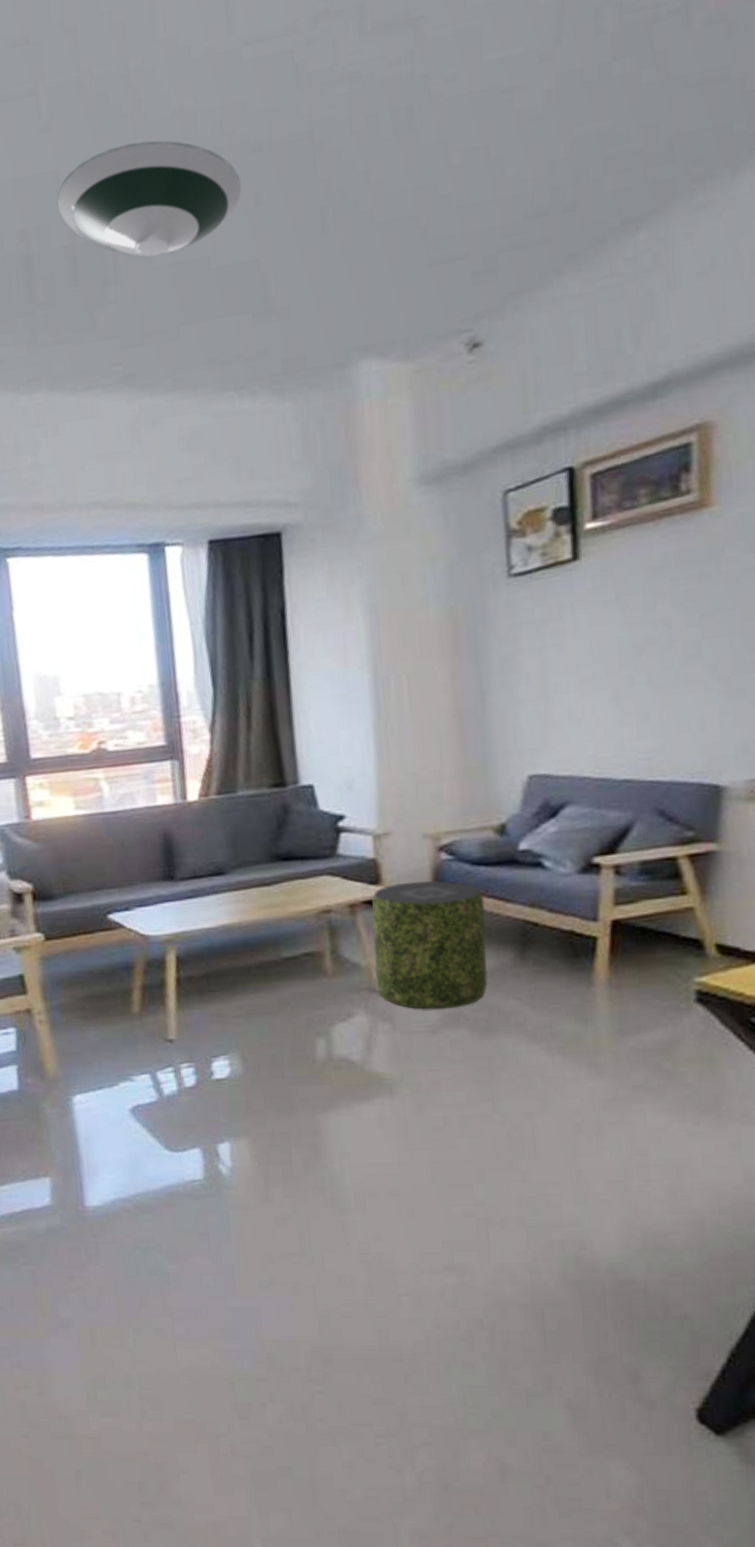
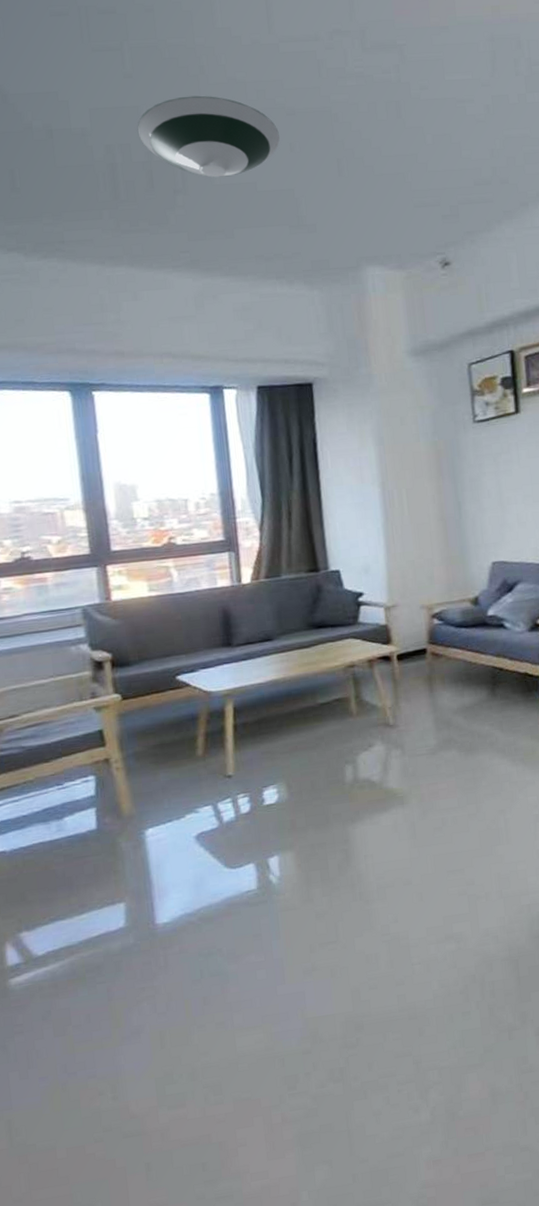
pouf: present [371,880,488,1010] -> none [385,639,470,737]

